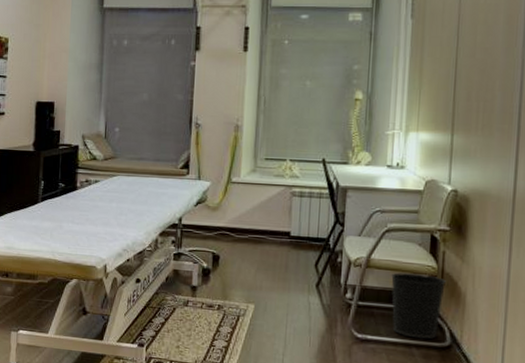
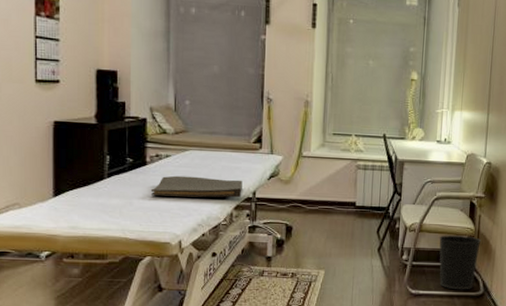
hand towel: none [80,200,169,224] -> present [151,175,242,198]

